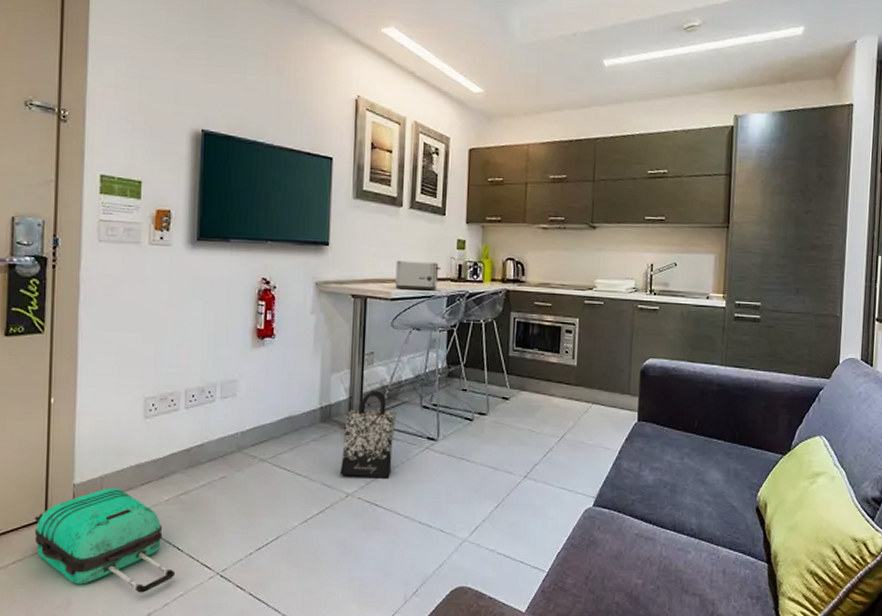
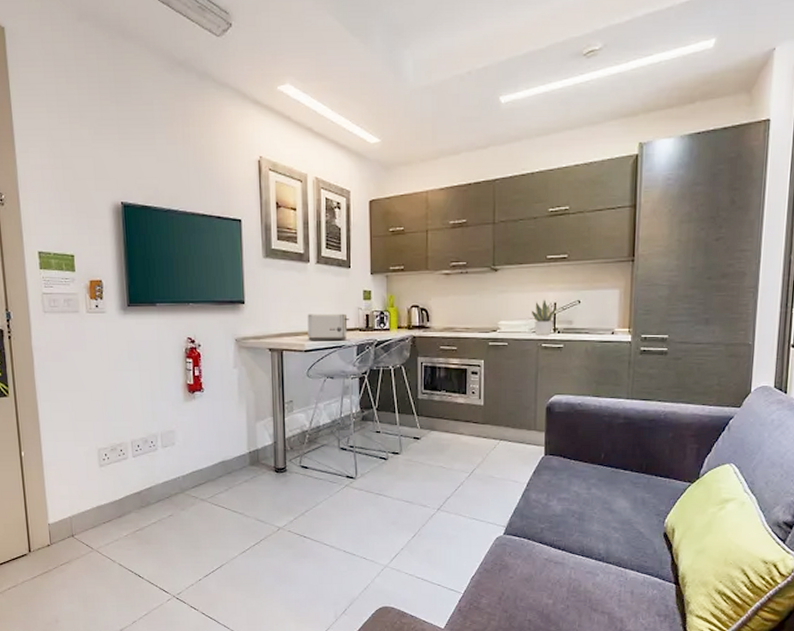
suitcase: present [34,487,175,593] -> none [21,526,139,613]
shopping bag: present [339,391,397,479] -> none [270,436,318,514]
potted plant: none [627,260,654,298] -> present [531,299,557,336]

